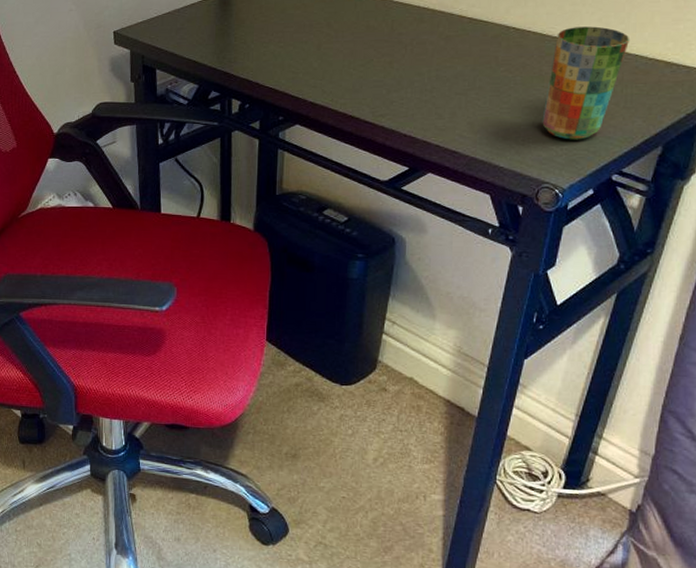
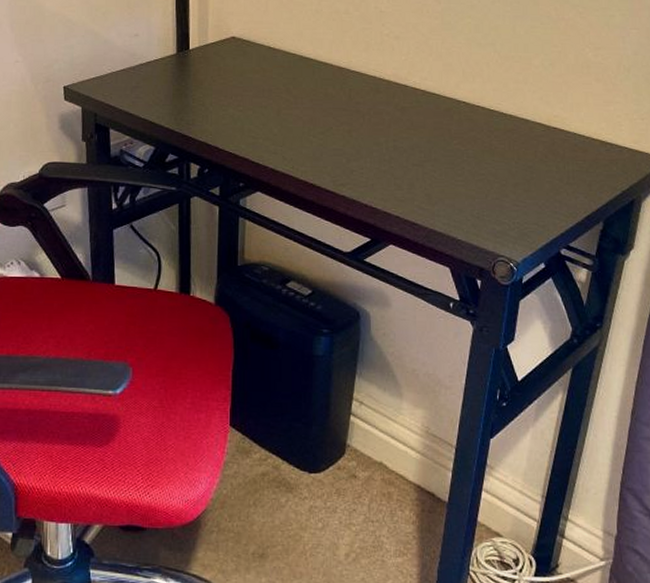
cup: present [542,26,630,140] -> none [494,104,569,214]

